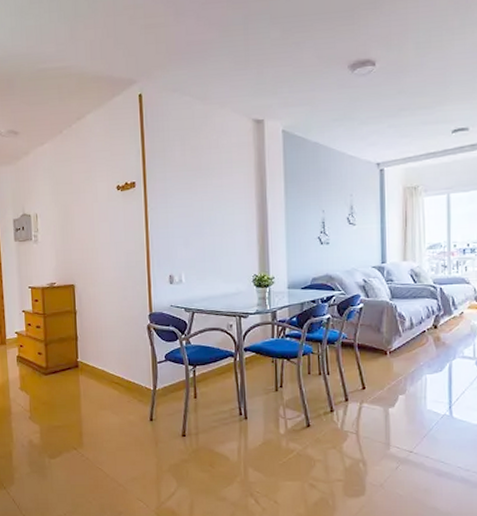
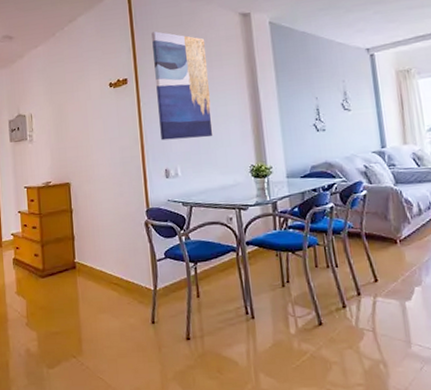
wall art: none [162,134,219,247] -> present [151,31,213,141]

